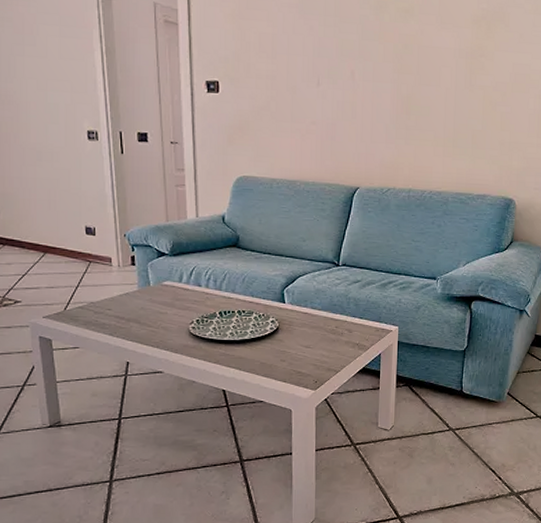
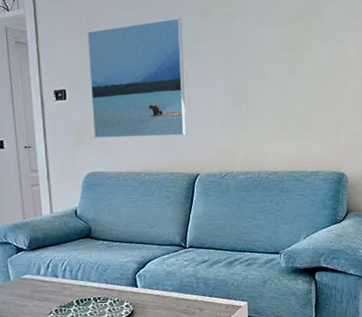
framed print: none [246,9,353,144] -> present [87,18,186,138]

